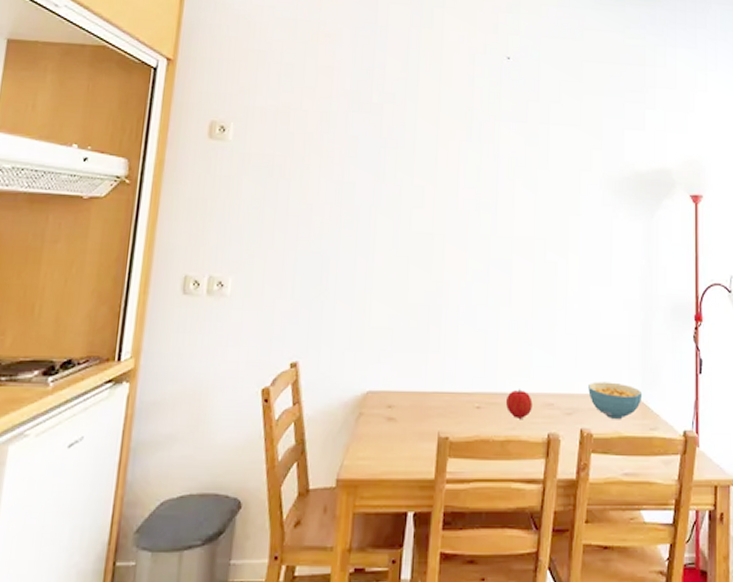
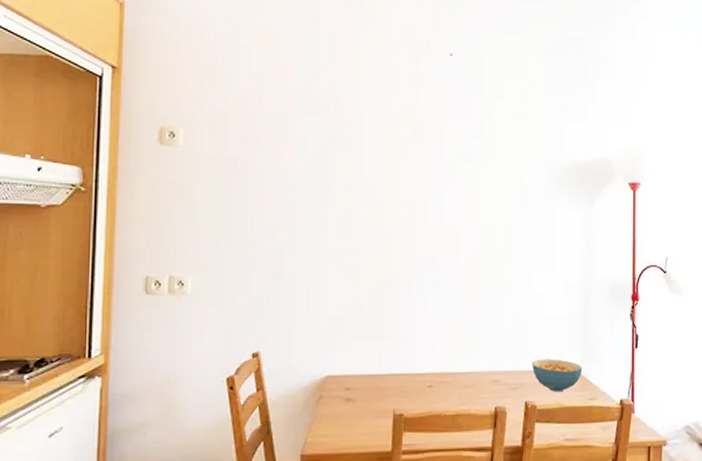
fruit: present [505,389,533,419] -> none [455,368,480,395]

